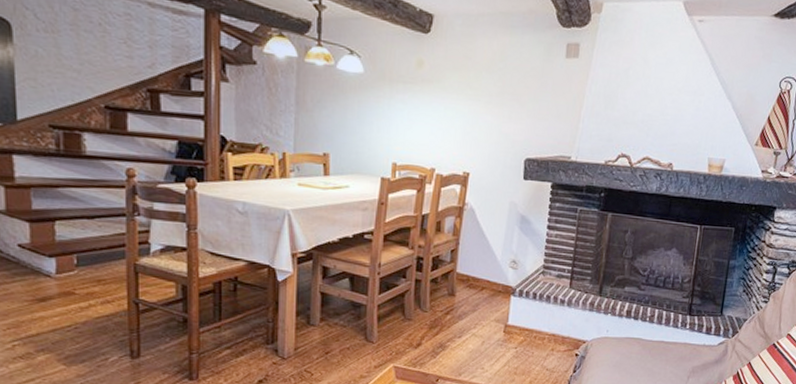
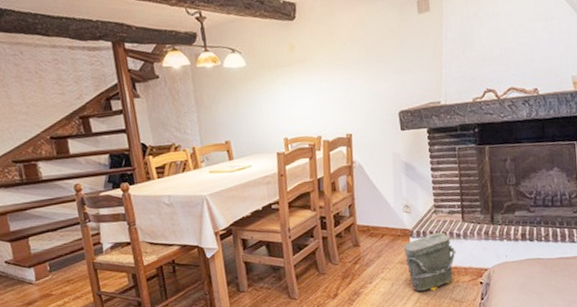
bag: none [501,294,557,356] -> present [404,232,456,292]

